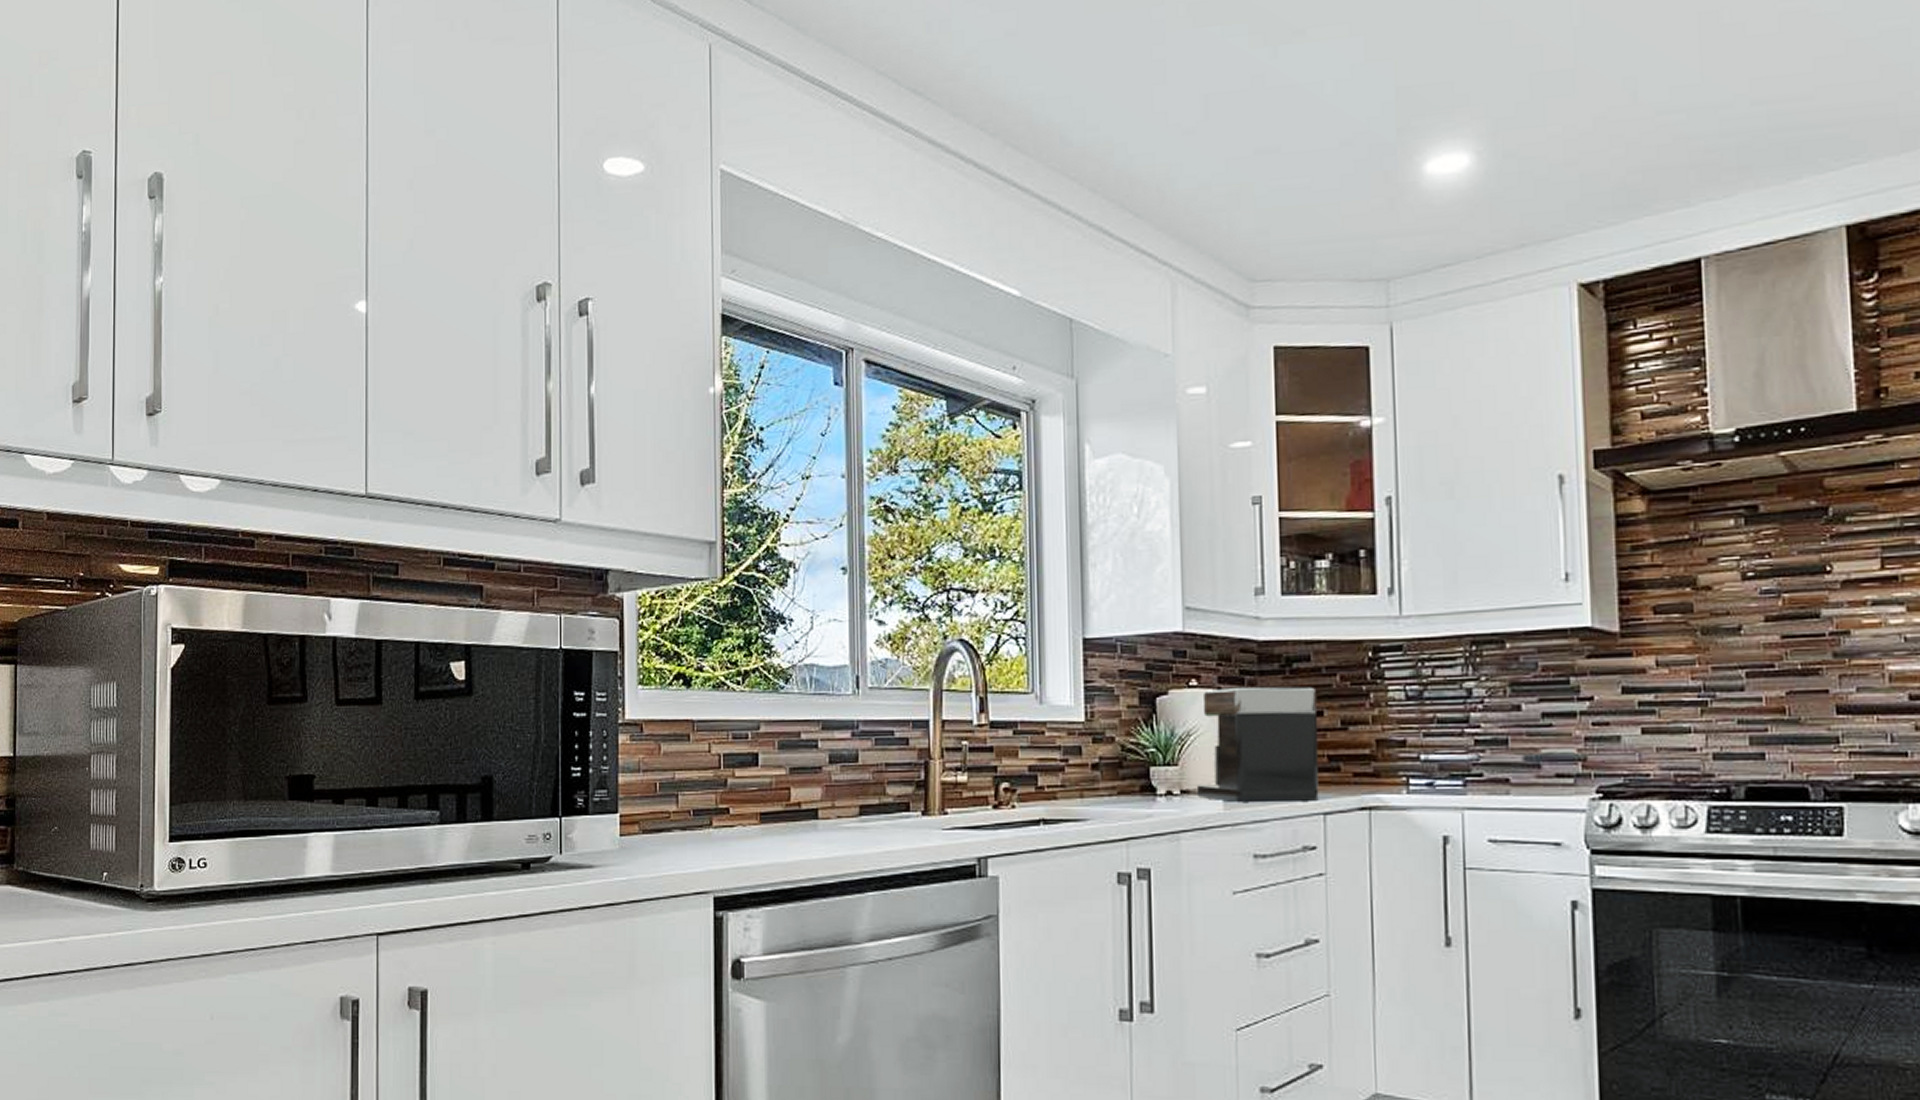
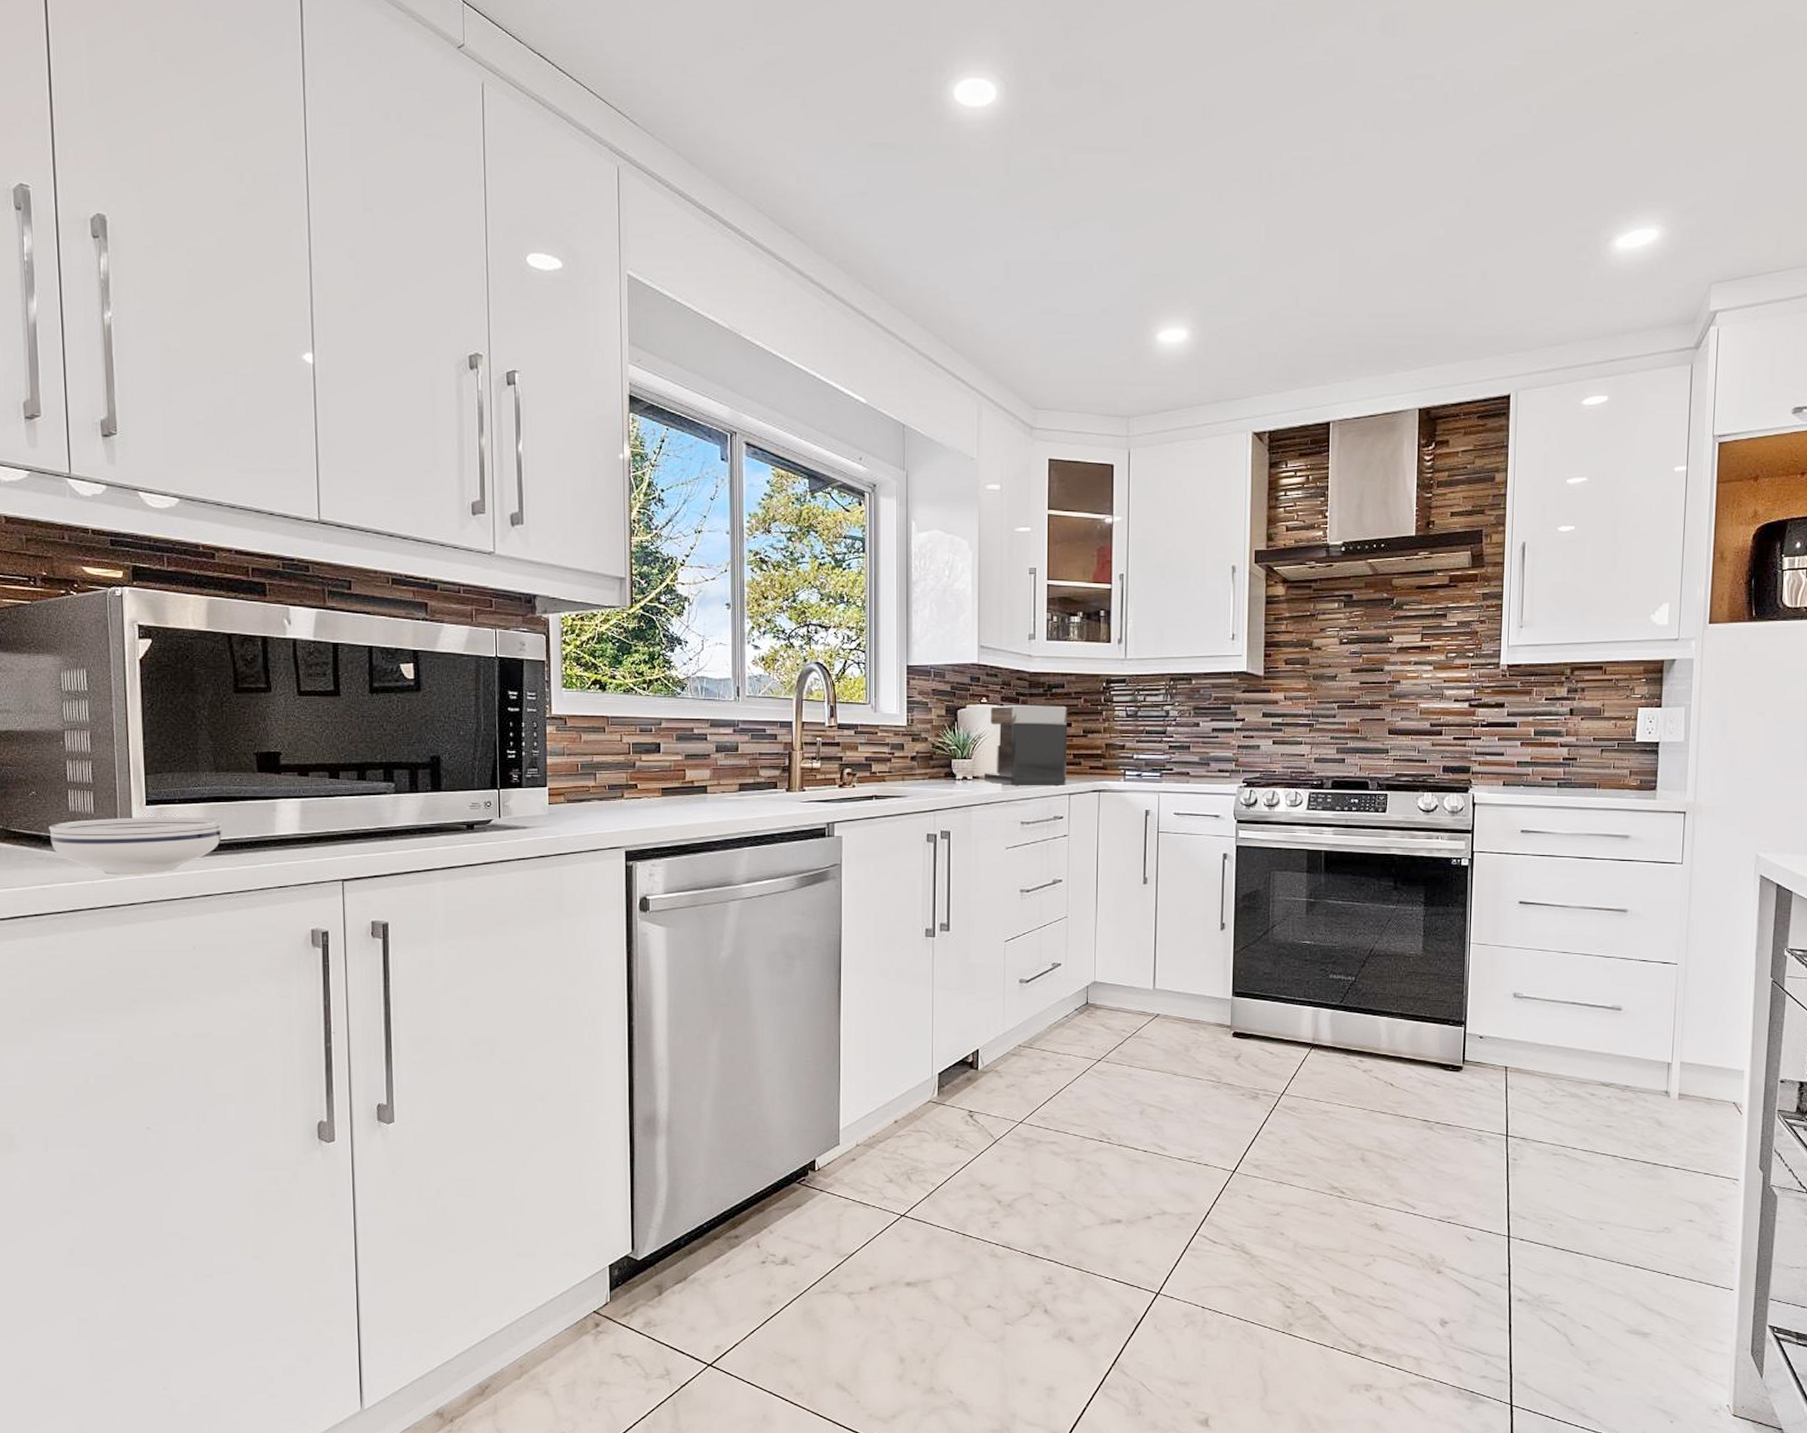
bowl: none [69,856,249,927] -> present [49,817,223,875]

